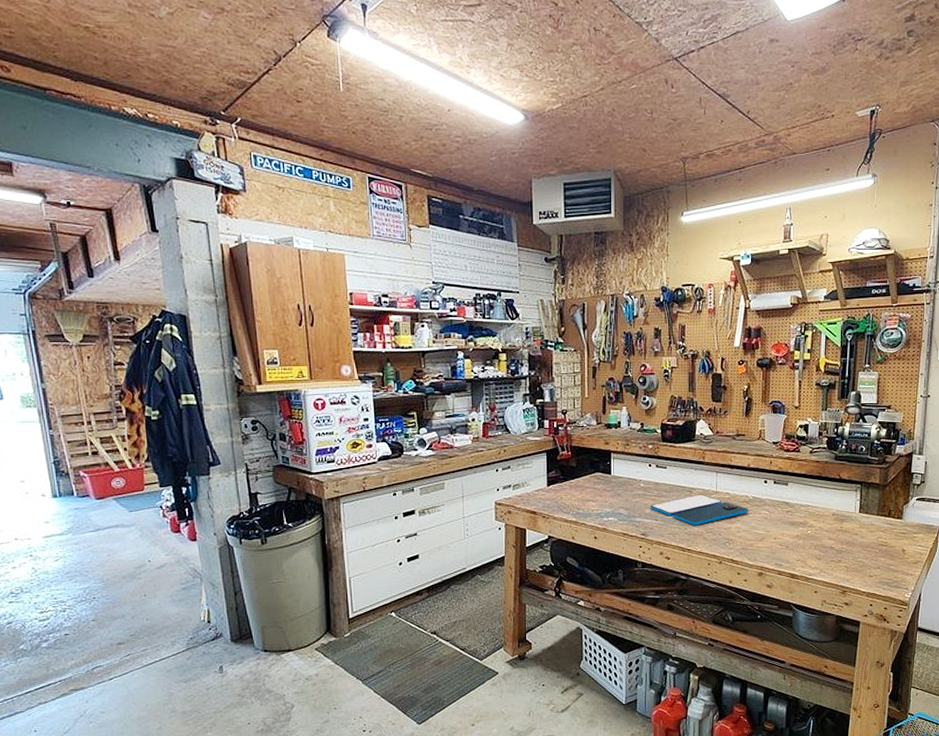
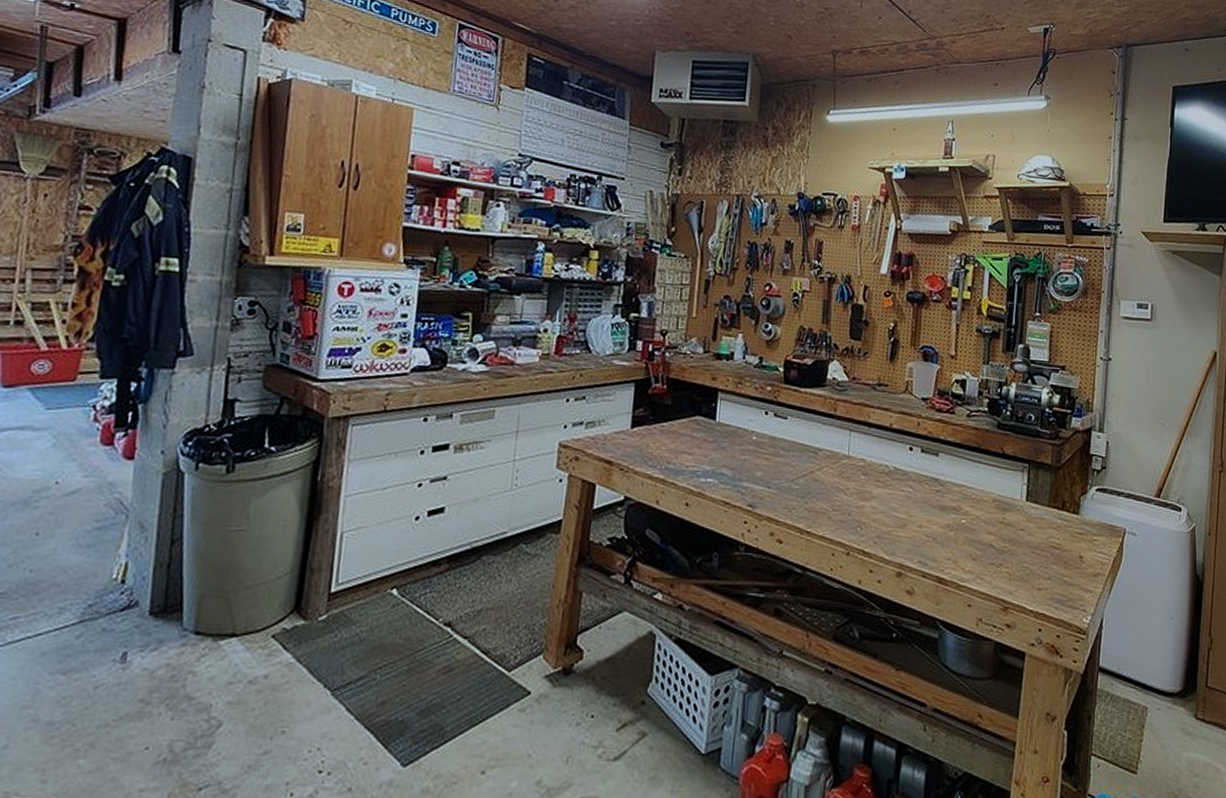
smartphone: present [650,494,749,525] -> none [762,457,889,499]

